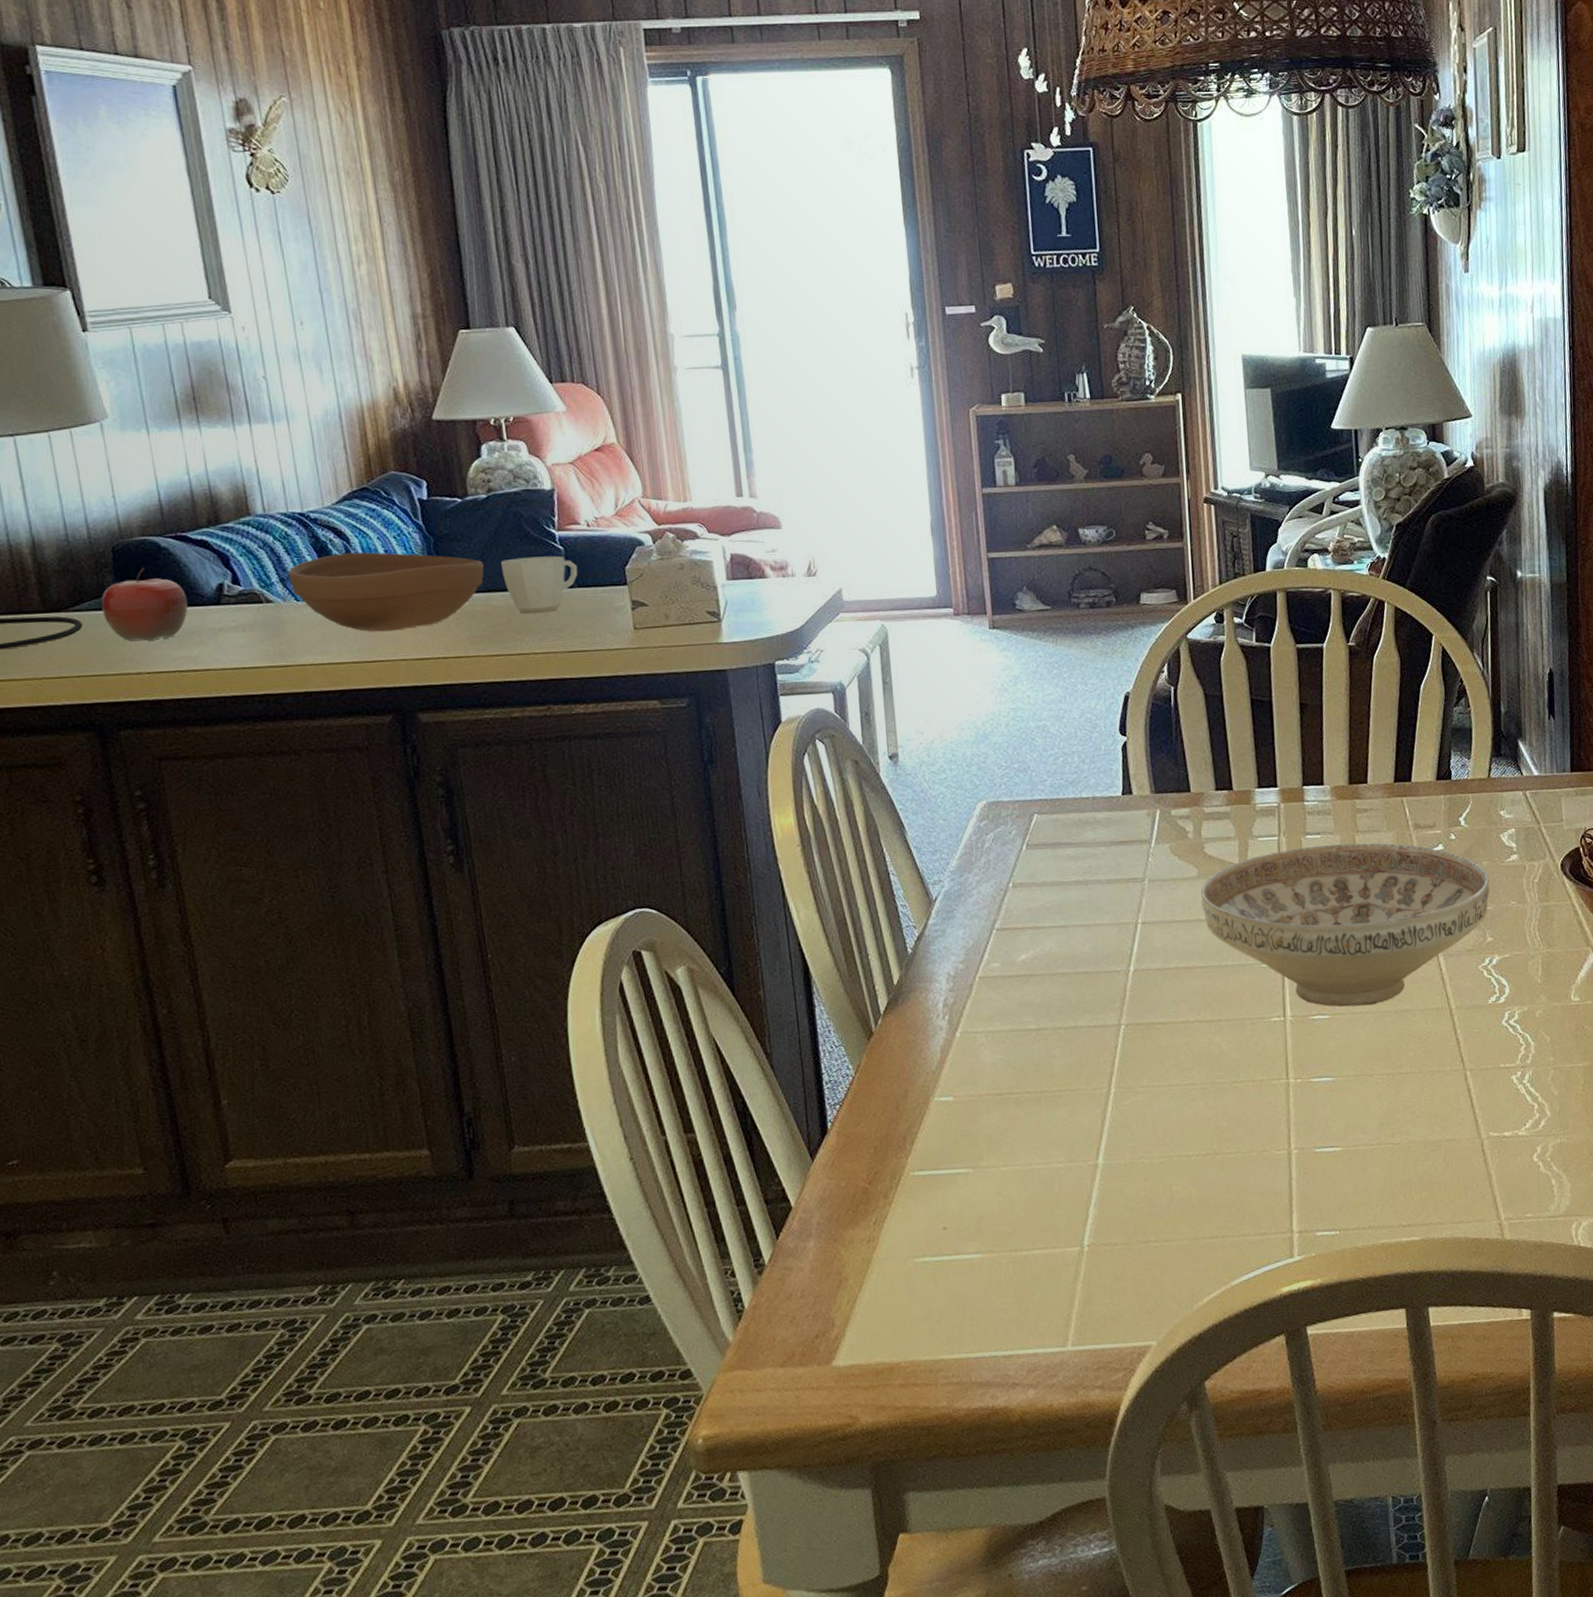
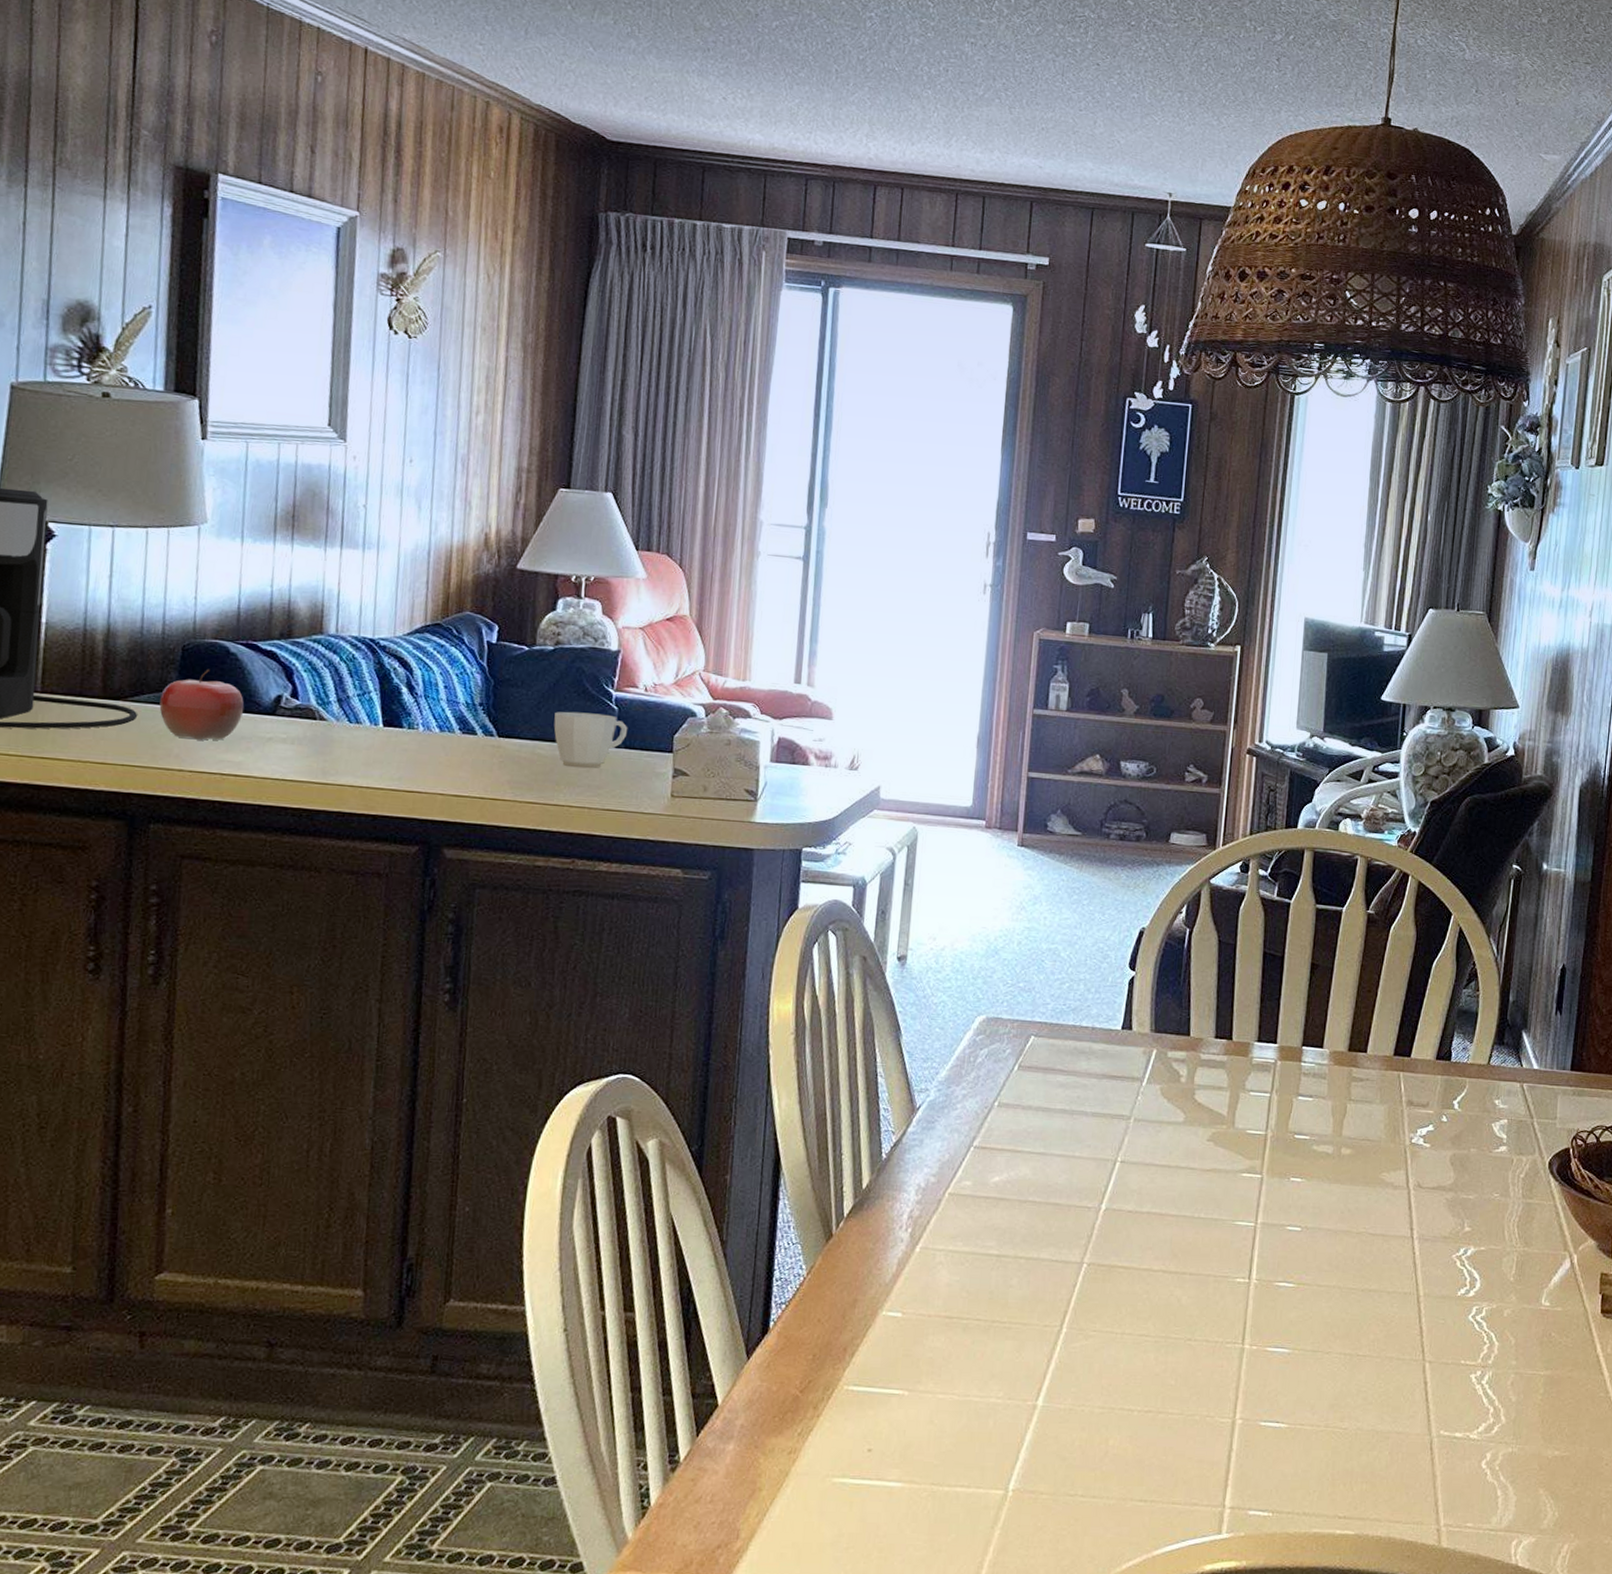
bowl: present [288,552,484,632] -> none [346,683,538,765]
decorative bowl: present [1201,843,1490,1007] -> none [1183,1108,1475,1280]

